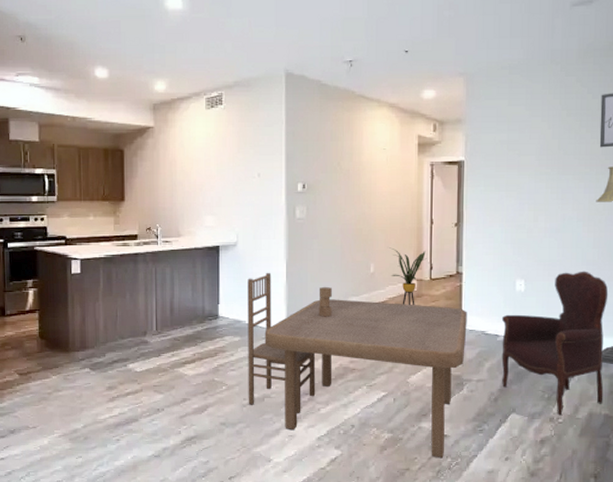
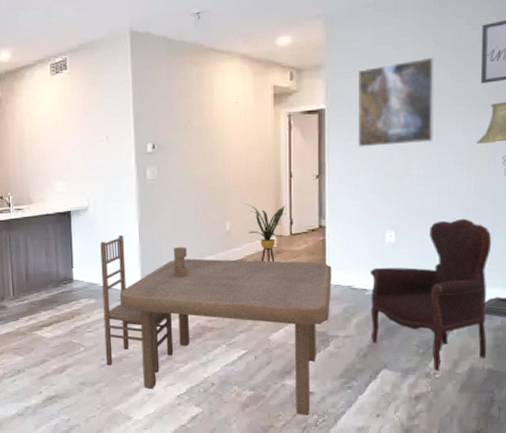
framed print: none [492,120,561,199] -> present [357,56,435,148]

